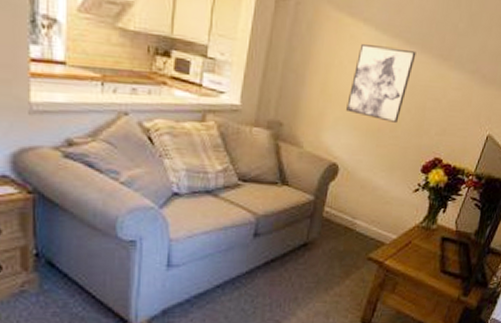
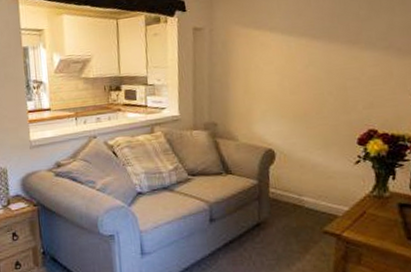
wall art: present [346,44,416,122] -> none [270,43,325,106]

